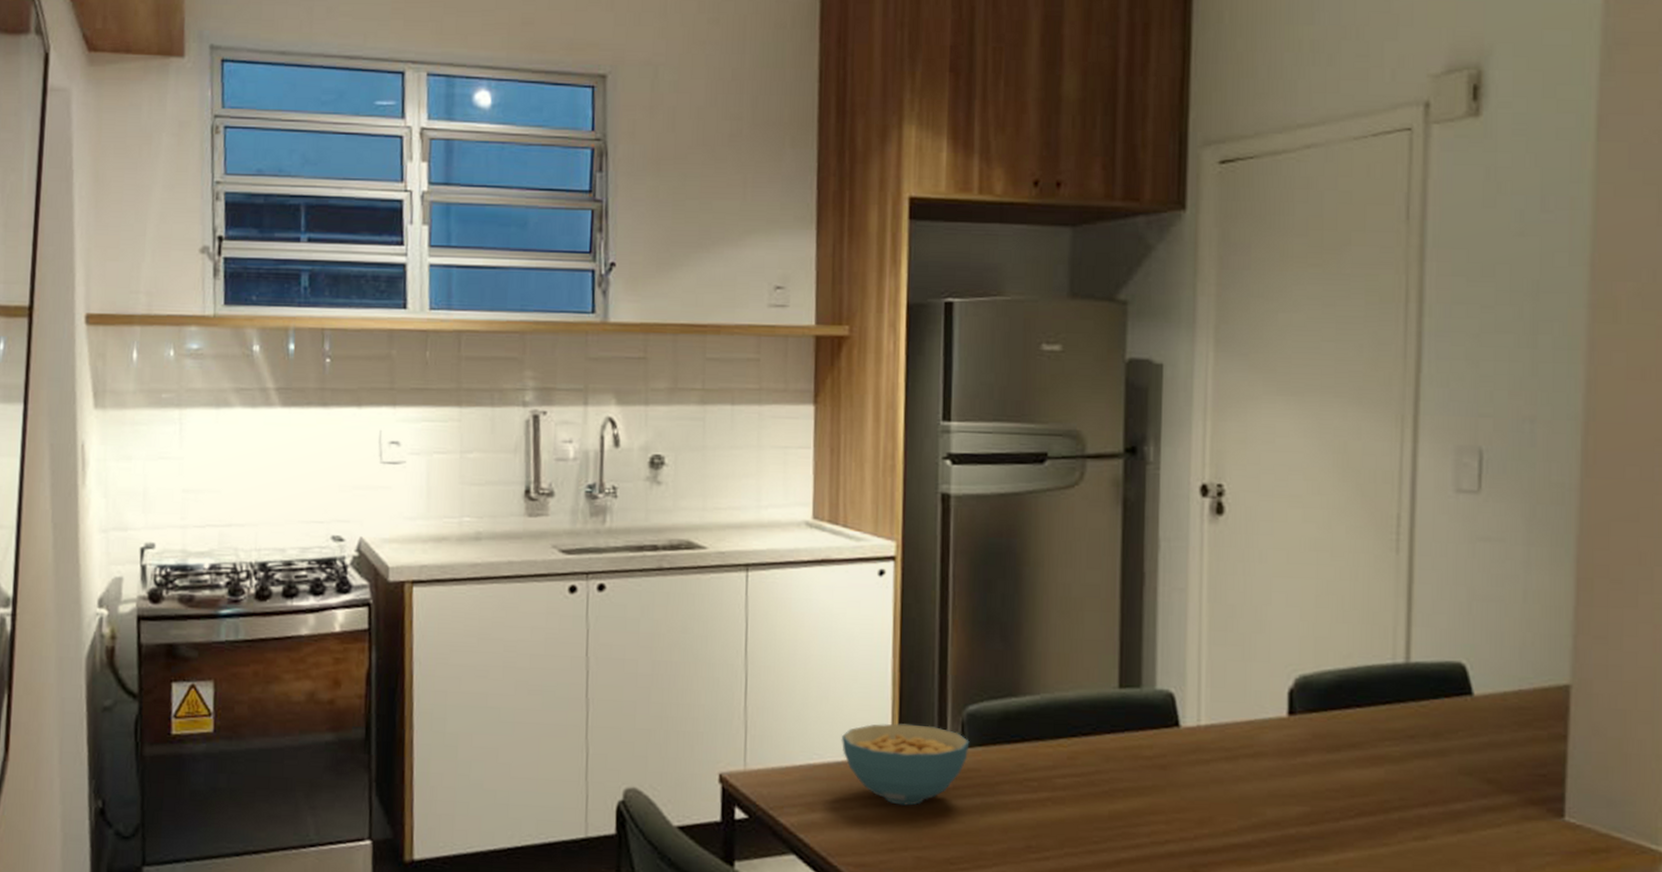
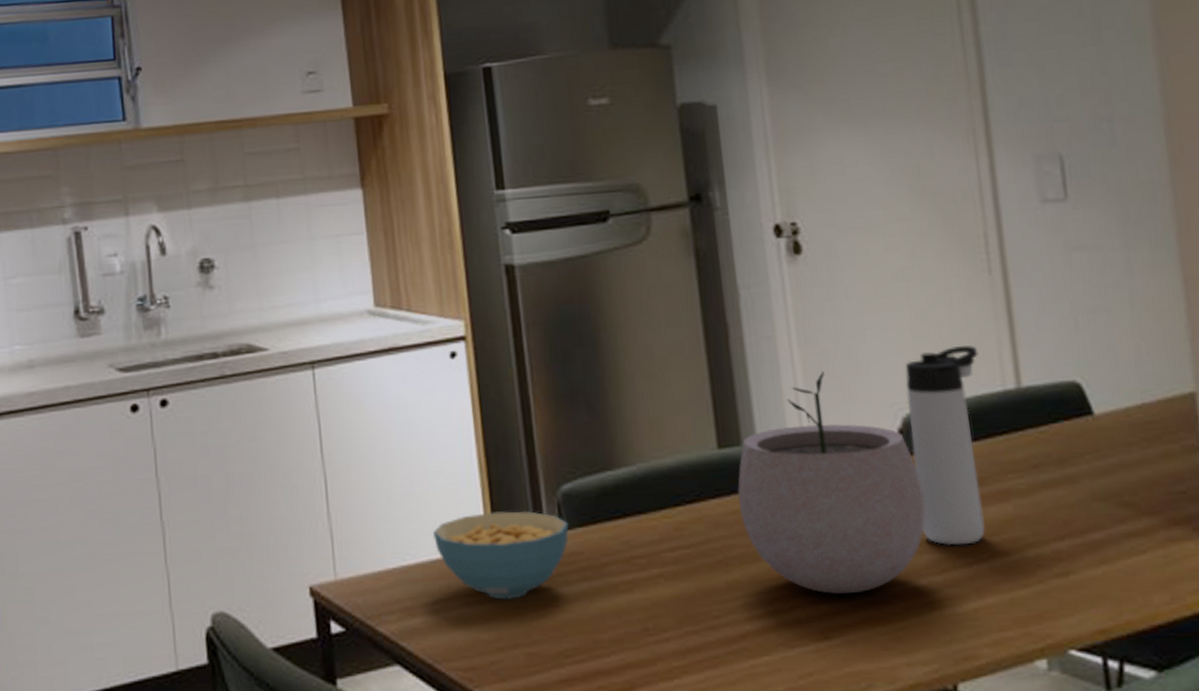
plant pot: none [1131,627,1304,835] -> present [738,371,925,595]
thermos bottle: none [1298,618,1375,802] -> present [905,345,985,546]

